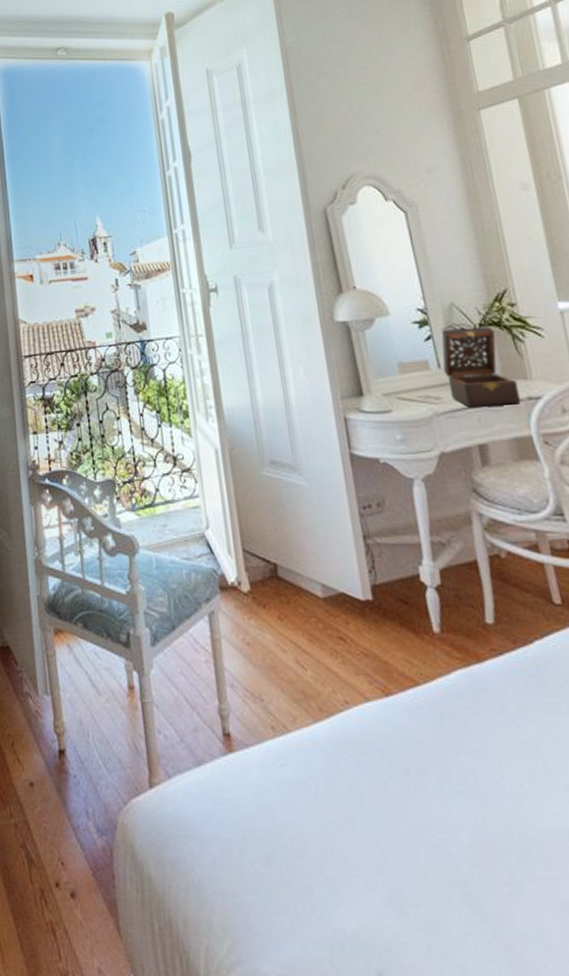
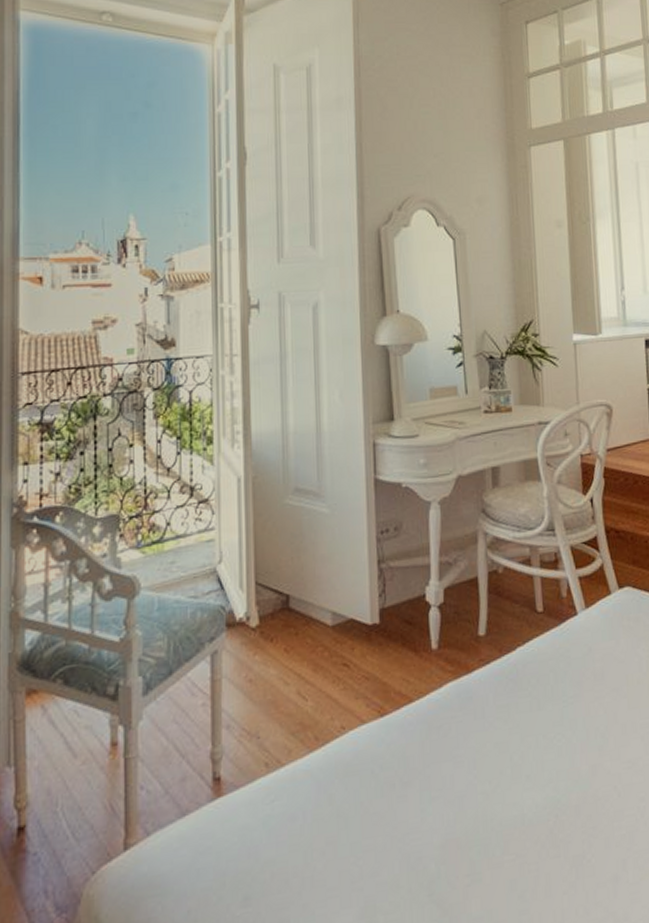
jewelry box: present [441,326,521,408] -> none [470,354,532,432]

